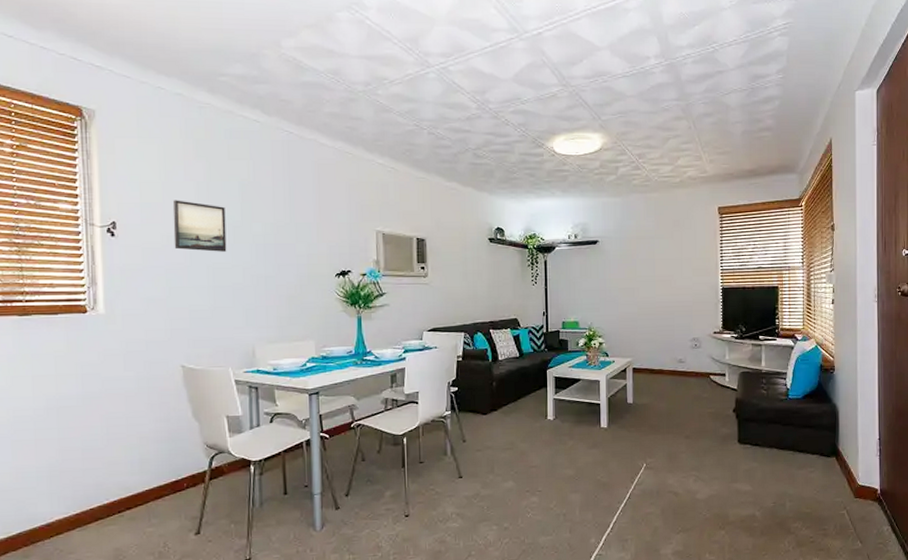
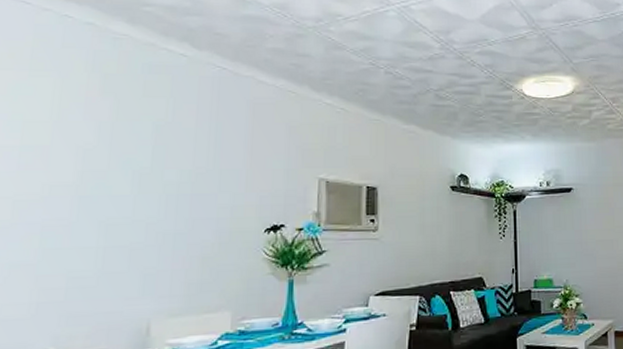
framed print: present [172,200,227,252] -> none [57,142,132,204]

